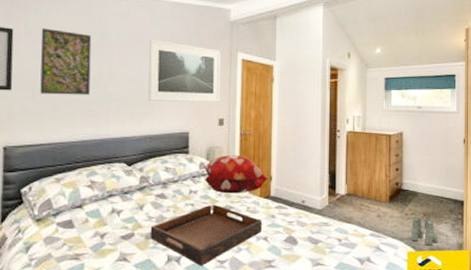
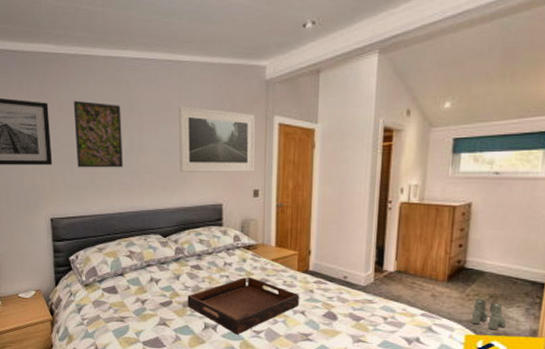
decorative pillow: present [204,154,269,194] -> none [238,227,307,267]

